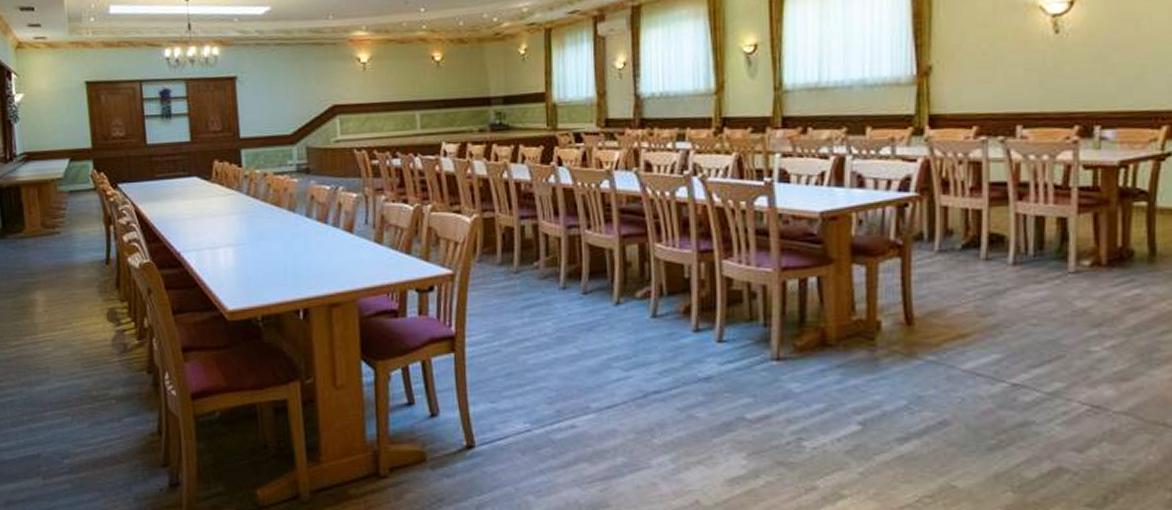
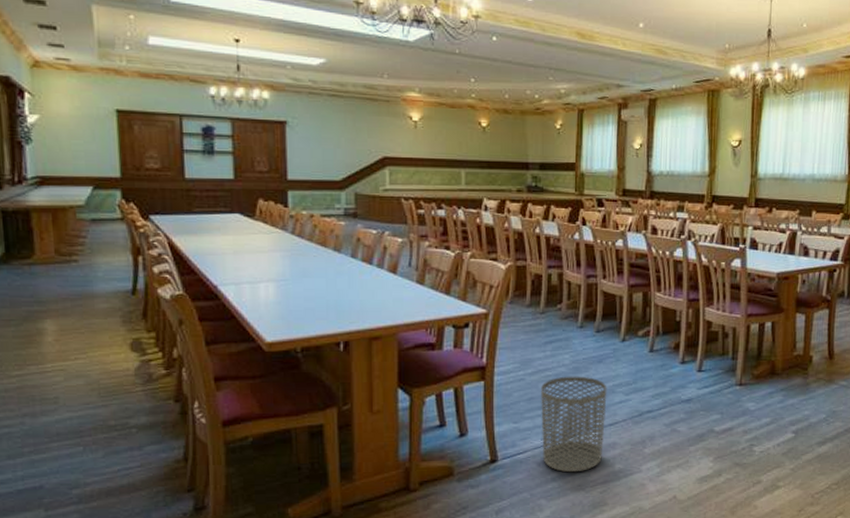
waste bin: none [520,347,601,465] -> present [541,376,607,473]

